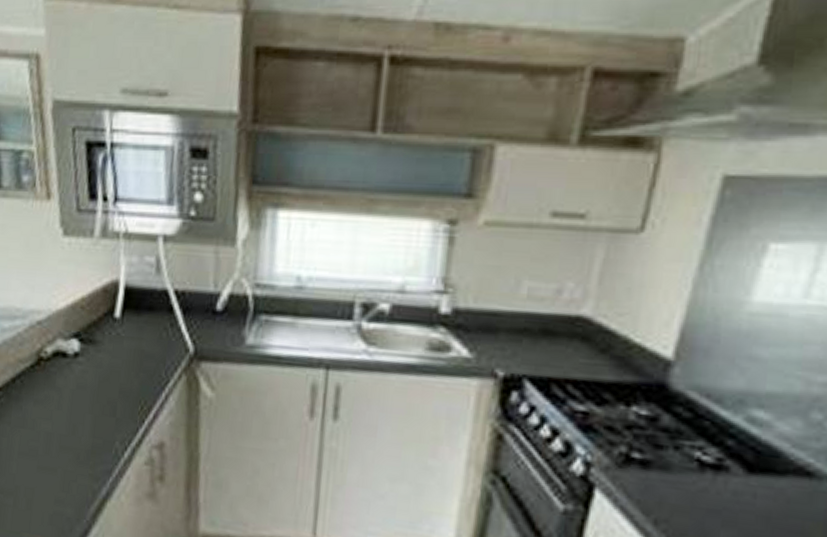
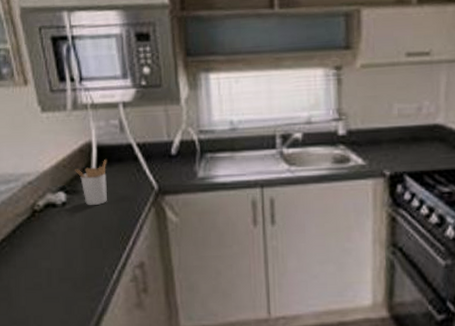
utensil holder: none [94,306,135,363] -> present [75,160,107,206]

